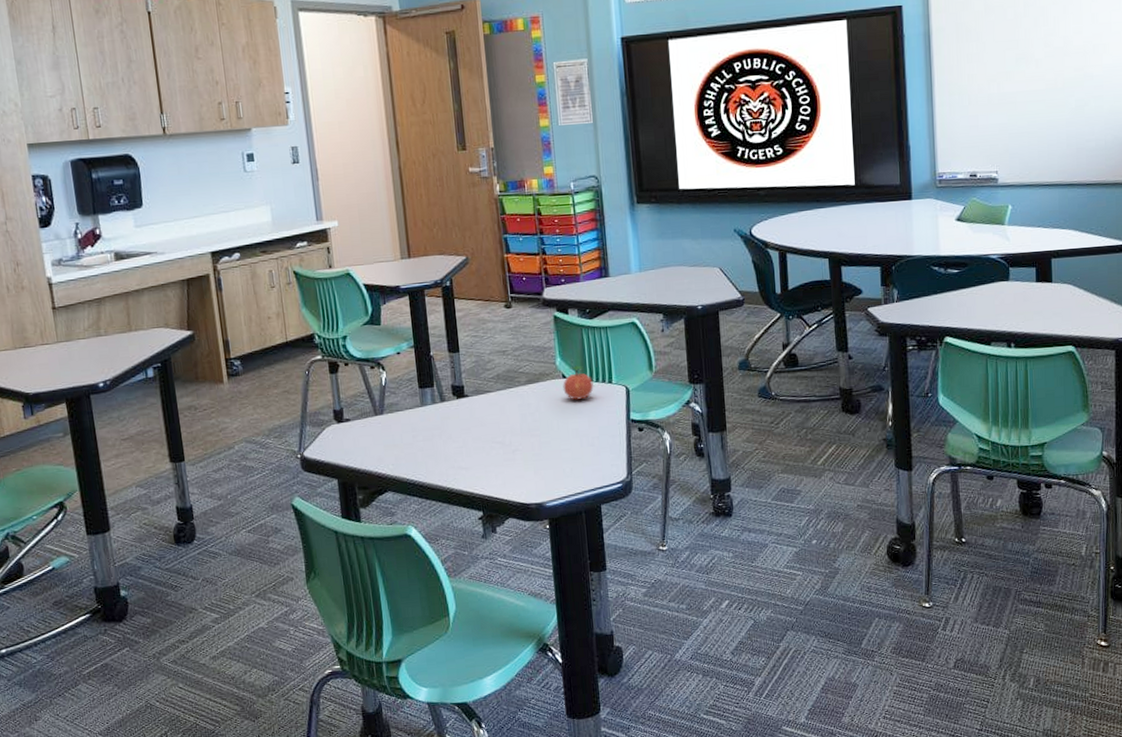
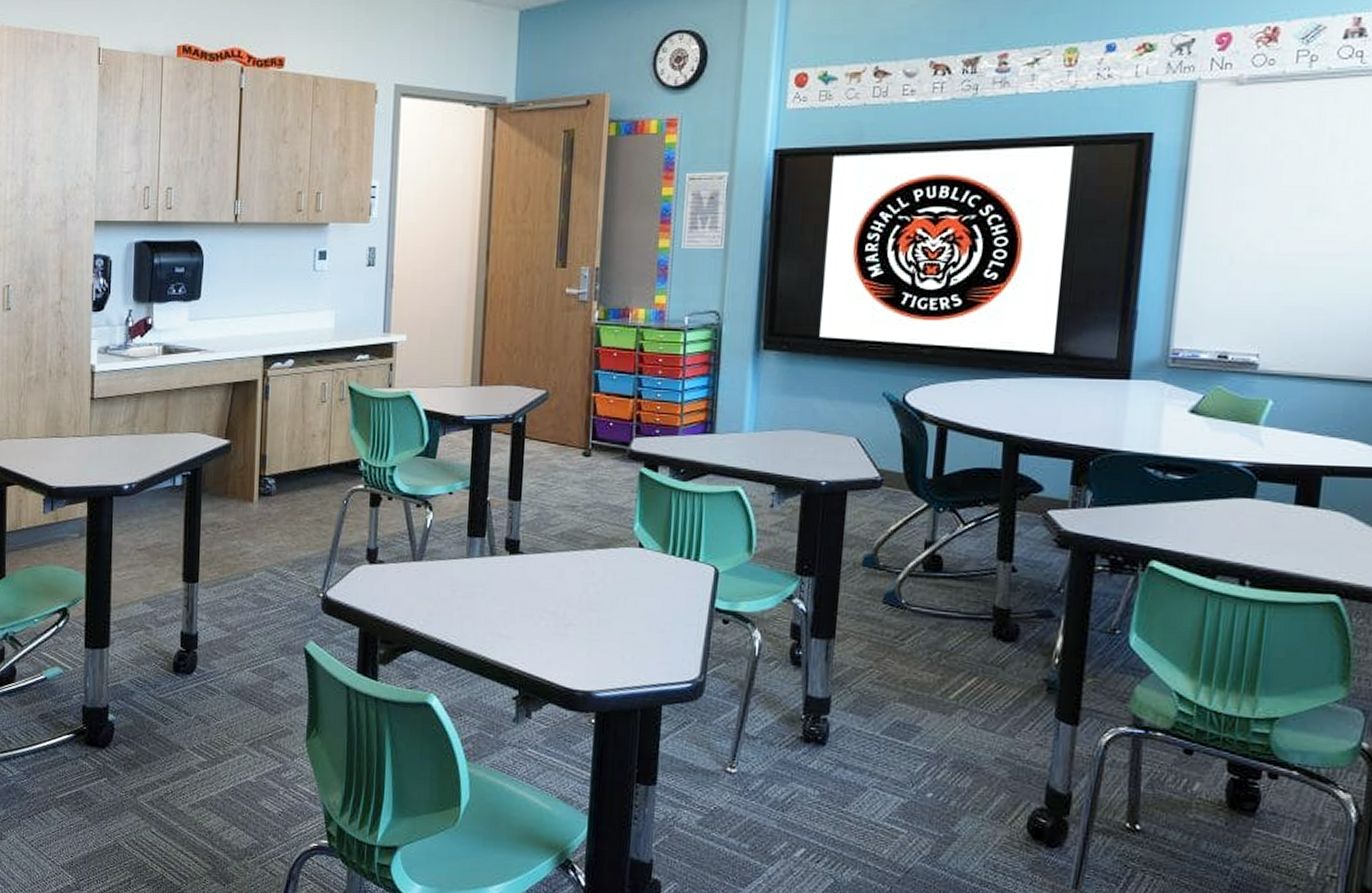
apple: present [563,365,594,400] -> none [637,534,676,576]

